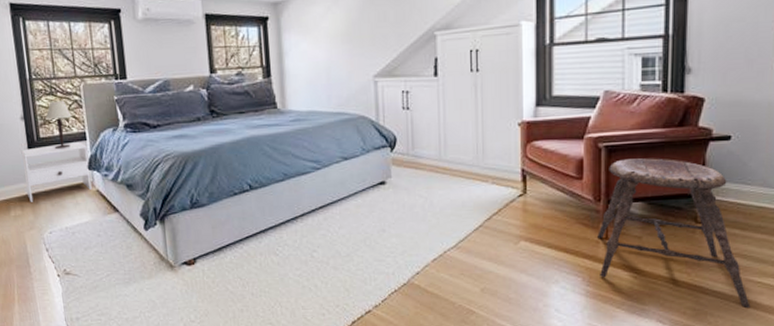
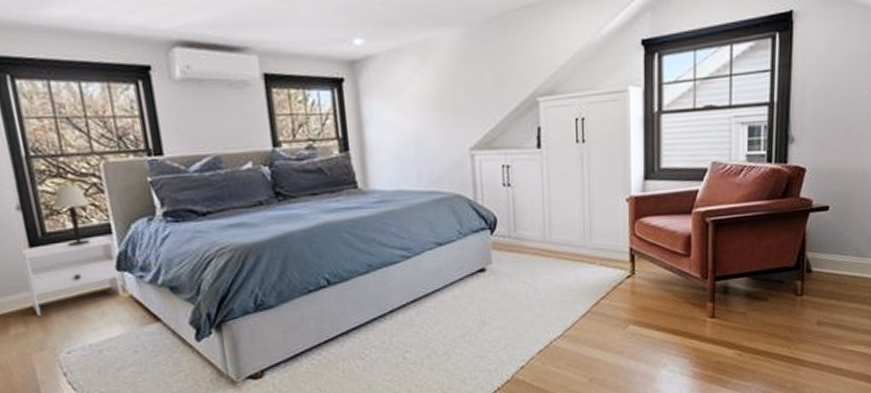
stool: present [597,158,751,308] -> none [704,231,843,376]

